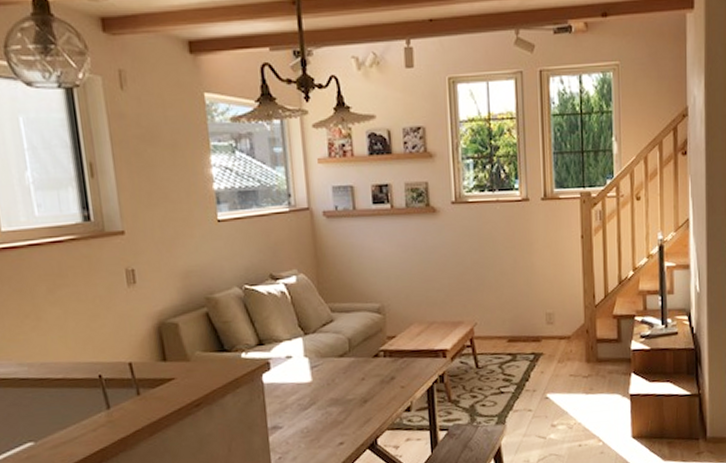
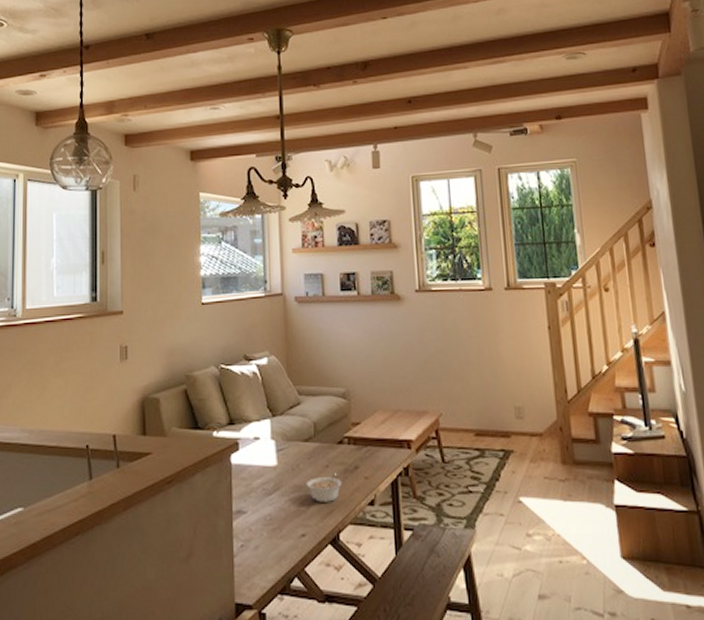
legume: none [342,384,379,413] -> present [306,472,343,502]

